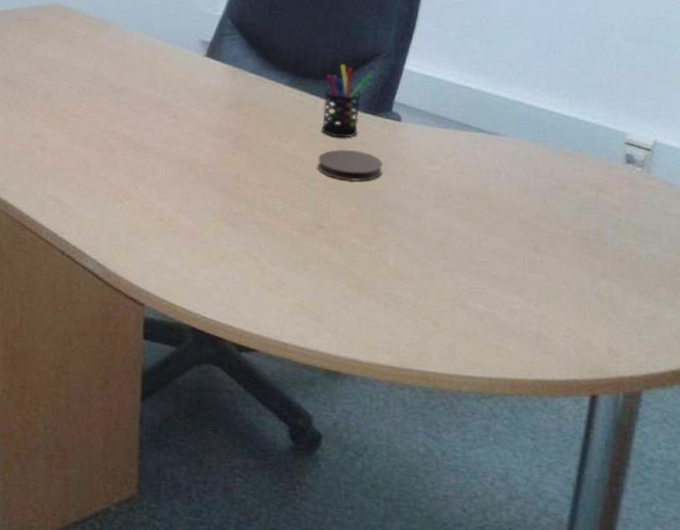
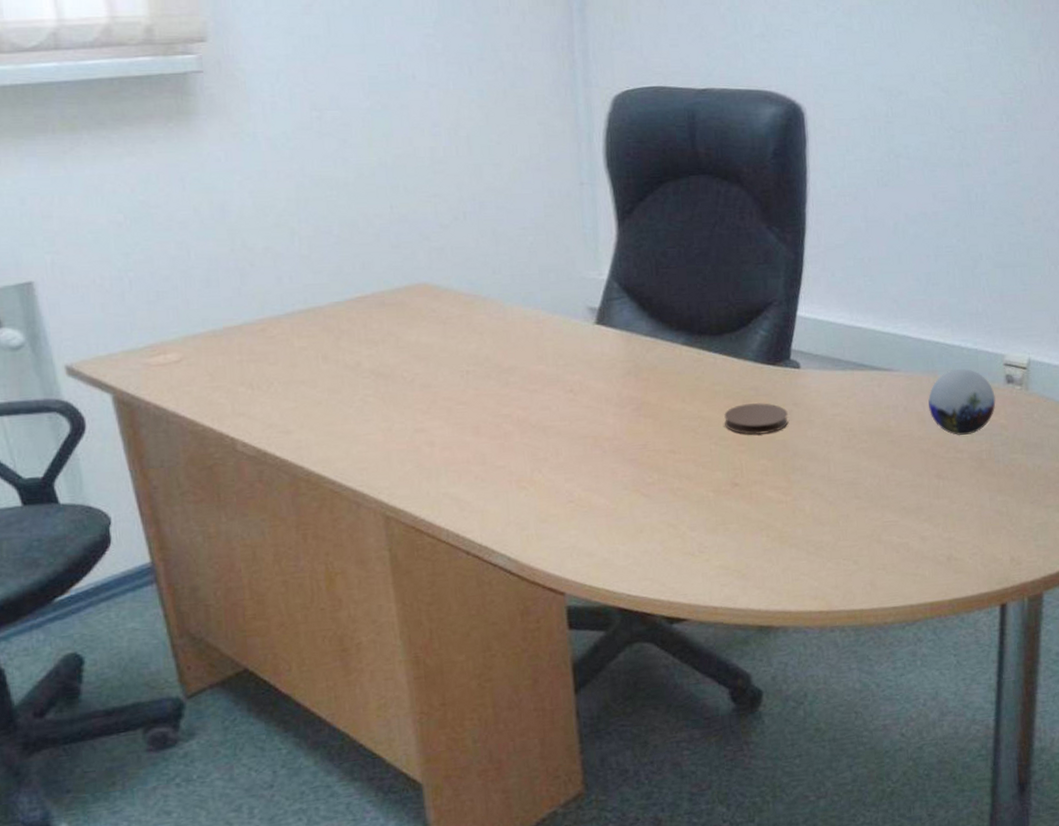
pen holder: present [322,64,372,138] -> none [721,317,767,393]
decorative orb: none [534,141,611,212] -> present [928,368,996,436]

